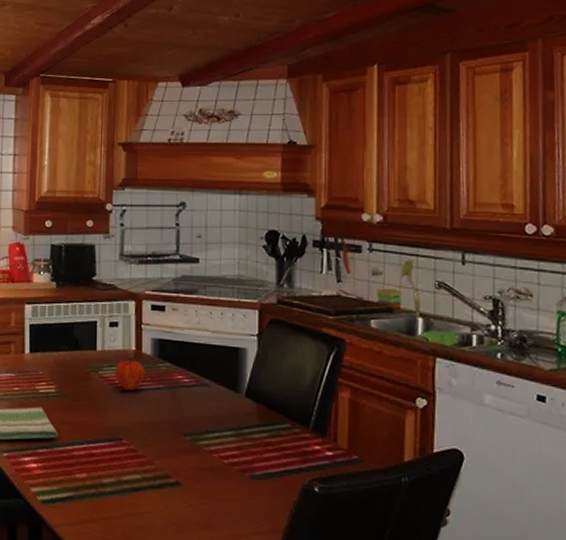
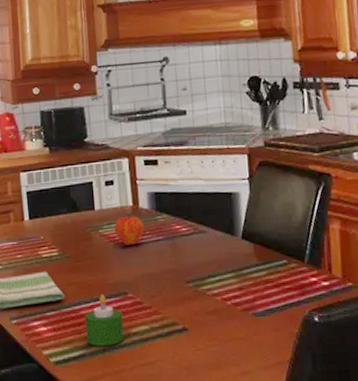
candle: none [76,438,115,491] -> present [85,295,124,346]

